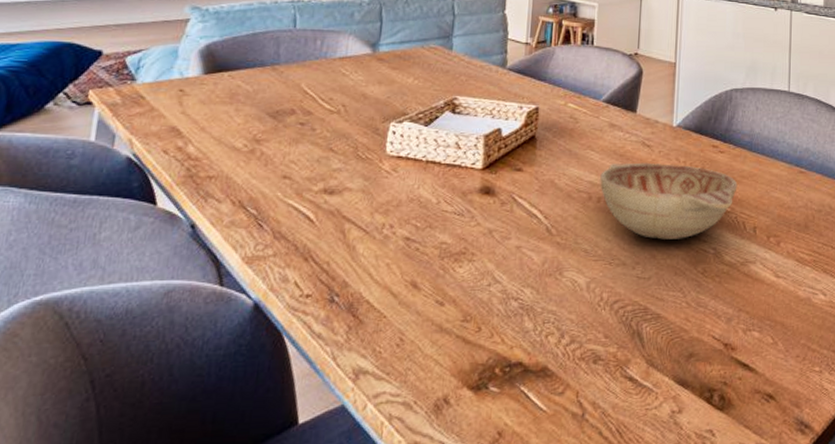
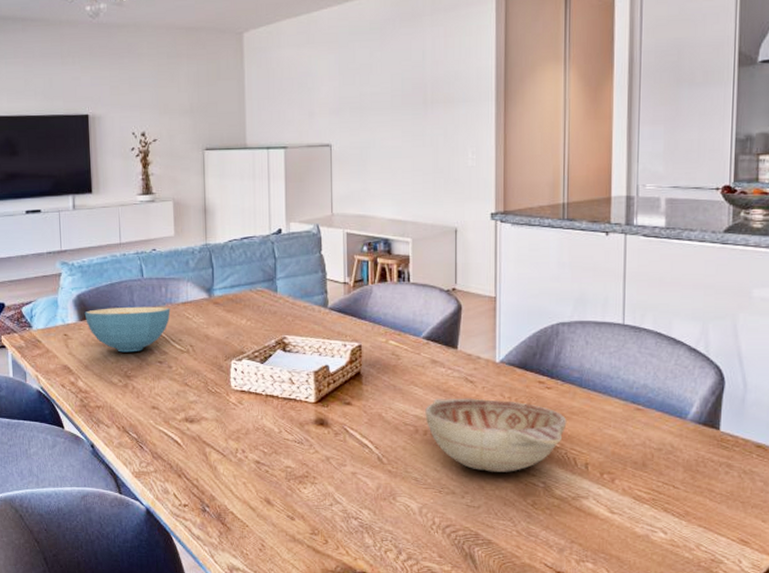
cereal bowl: none [211,60,324,112] -> present [84,306,171,353]

